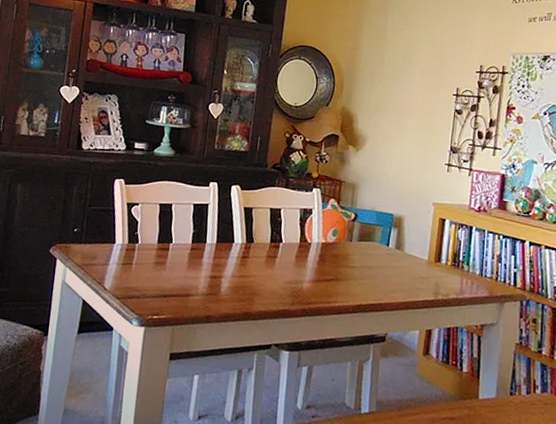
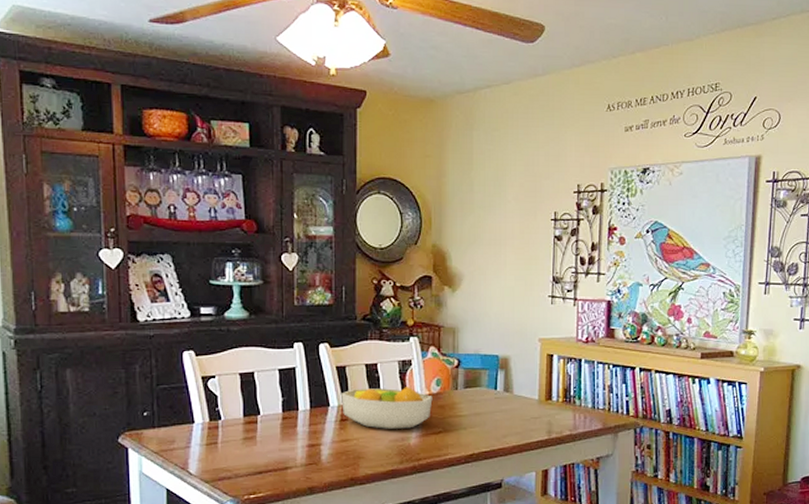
fruit bowl: none [245,229,328,273] -> present [341,385,433,429]

